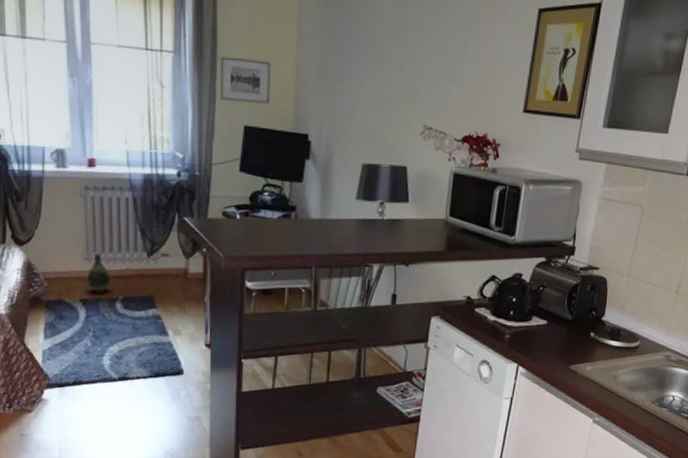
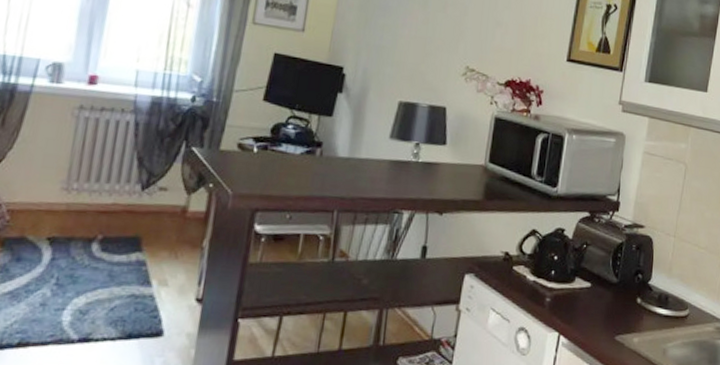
vase: present [87,252,111,294] -> none [61,181,92,231]

